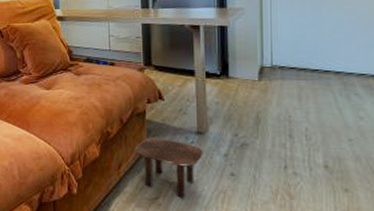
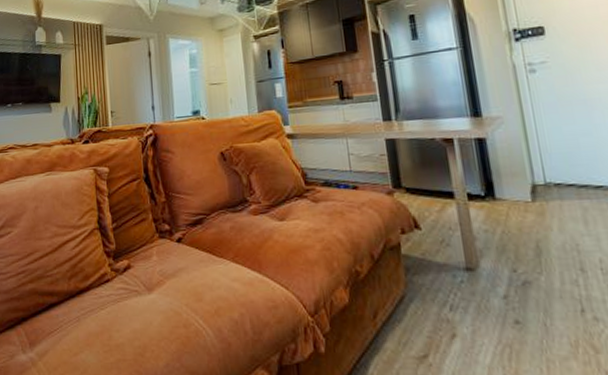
side table: present [134,137,270,198] -> none [390,277,567,355]

